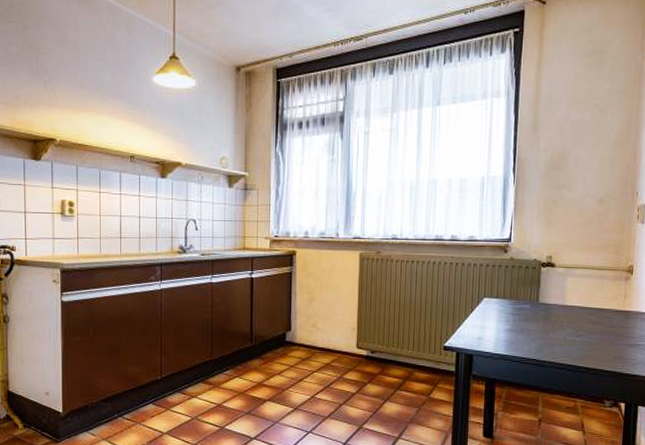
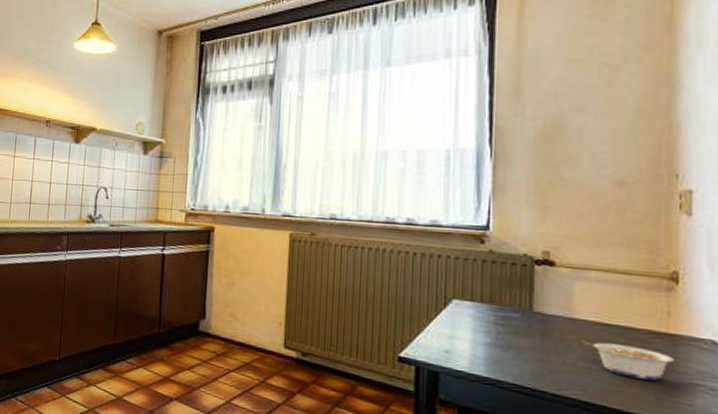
legume: none [571,321,626,345] -> present [583,340,674,381]

